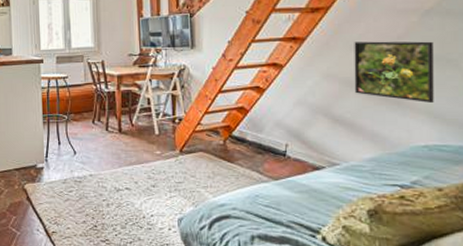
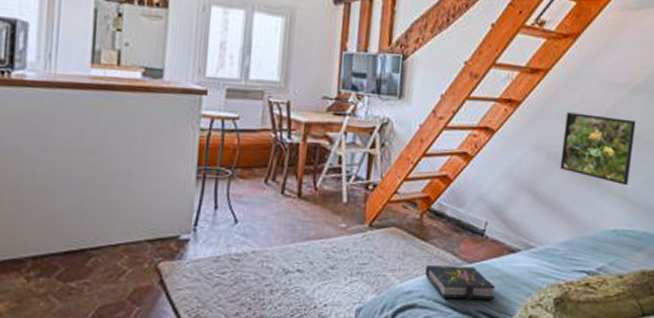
book: none [235,183,304,212] -> present [425,265,496,300]

